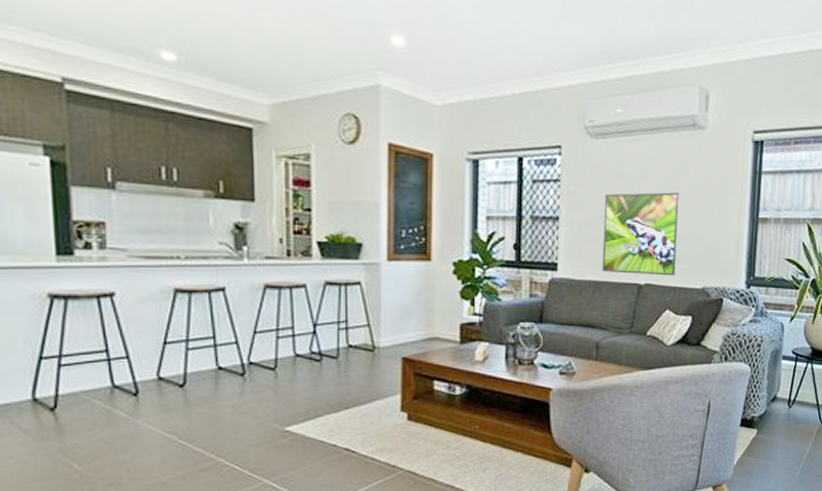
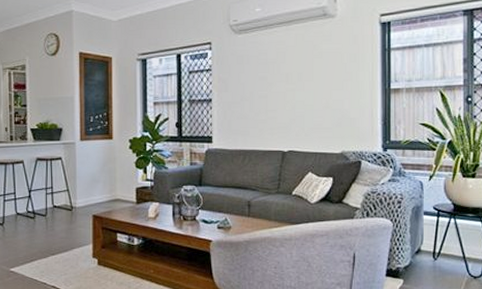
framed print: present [602,192,679,276] -> none [249,72,315,143]

